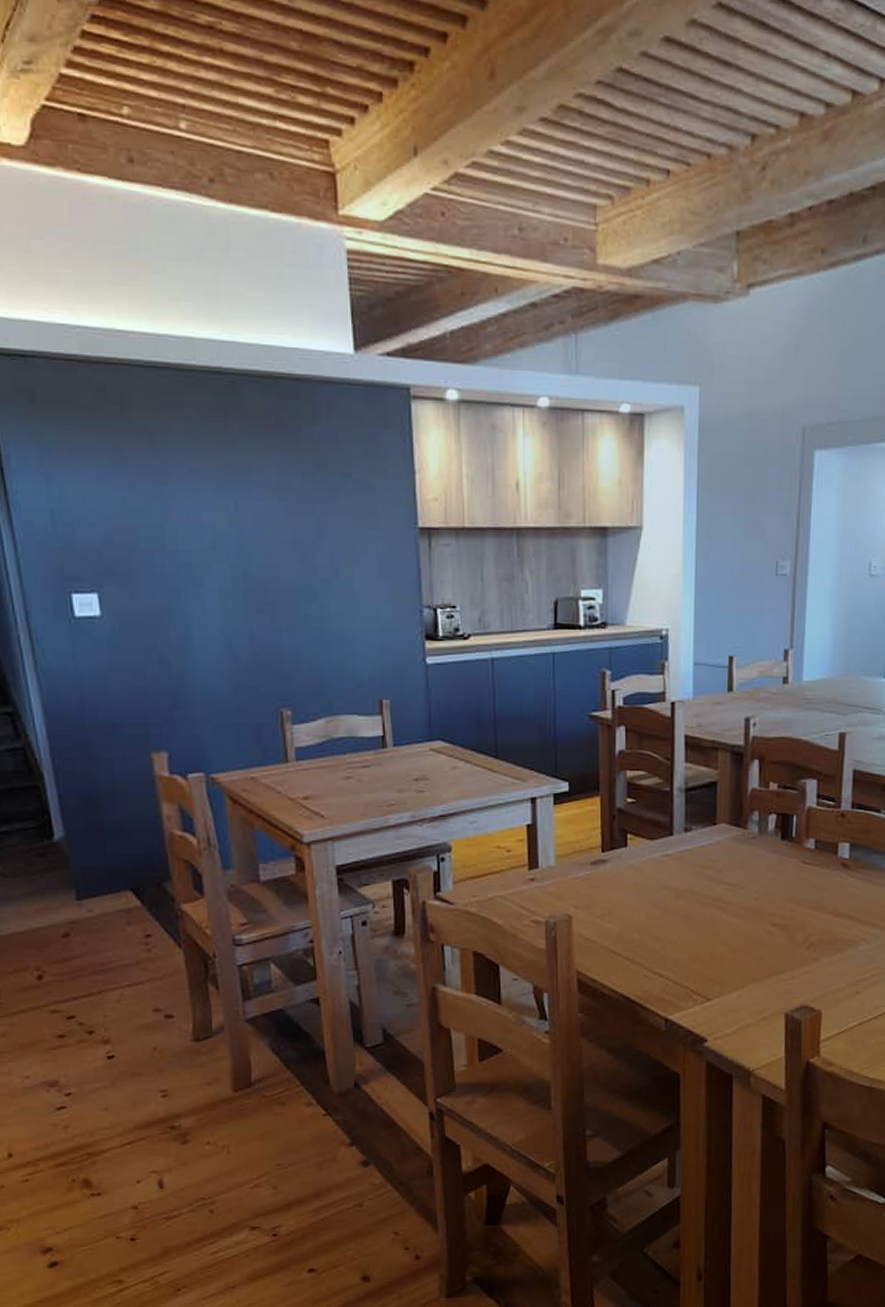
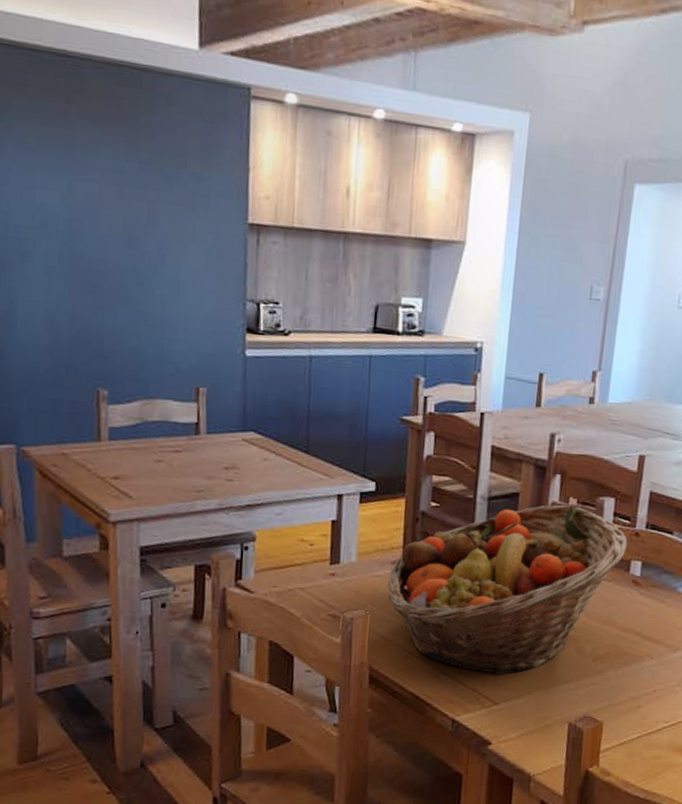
fruit basket: none [589,790,833,971] -> present [387,504,628,676]

